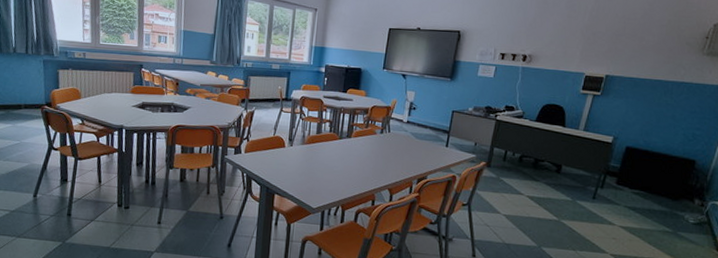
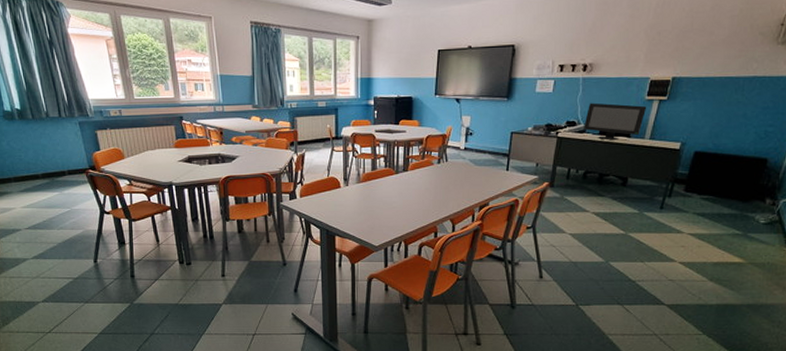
computer monitor: none [521,91,582,129] -> present [584,102,647,141]

